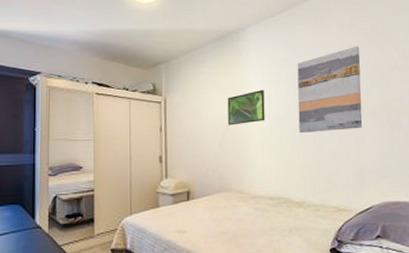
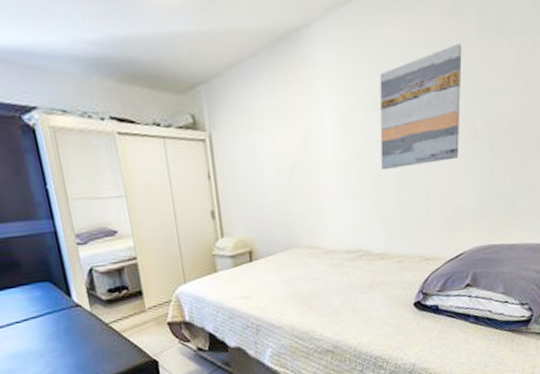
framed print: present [227,89,265,126] -> none [290,113,340,166]

